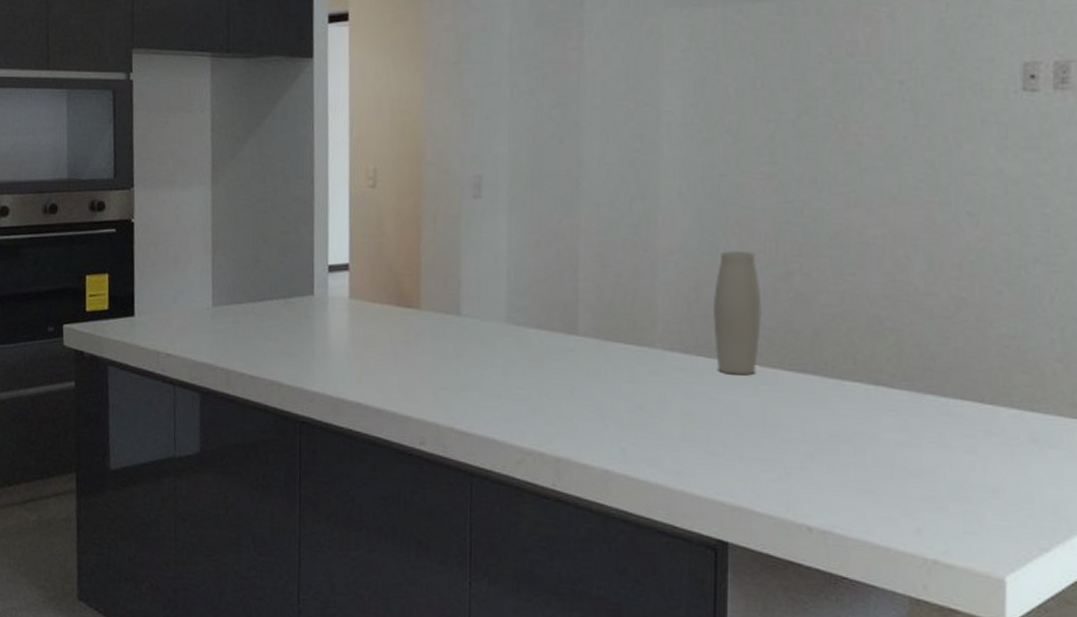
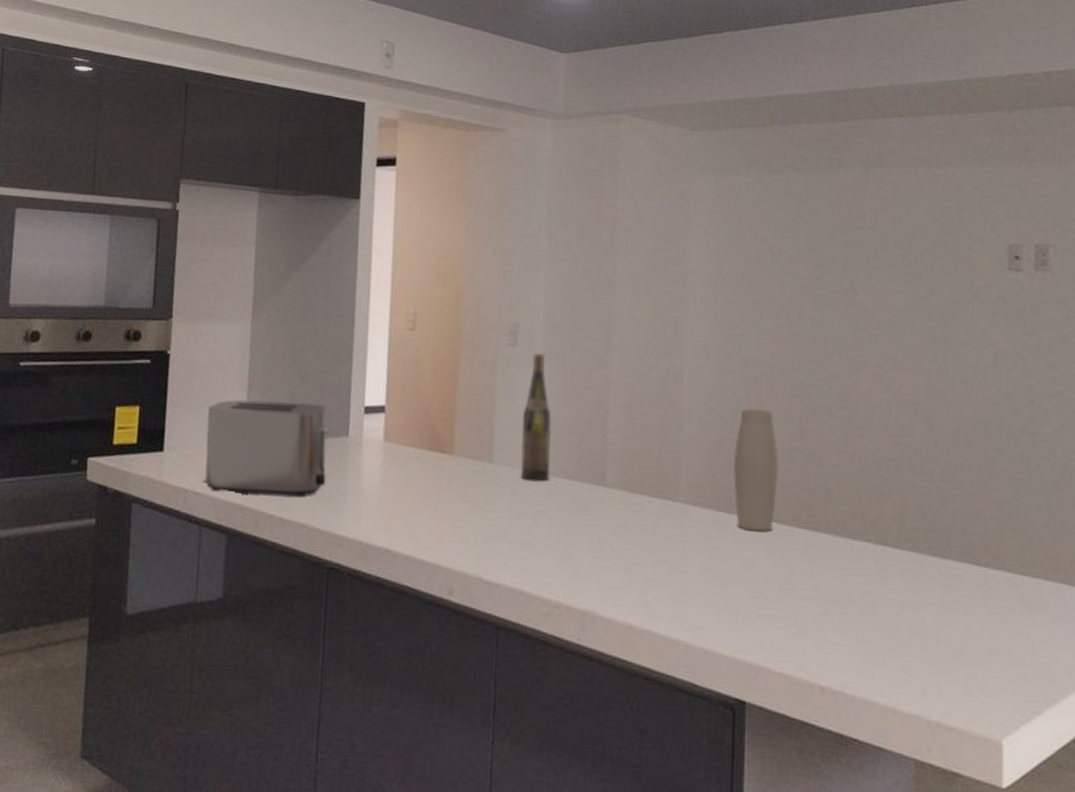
toaster: none [174,263,297,356] -> present [204,400,332,497]
wine bottle: none [488,204,521,333] -> present [520,353,552,482]

